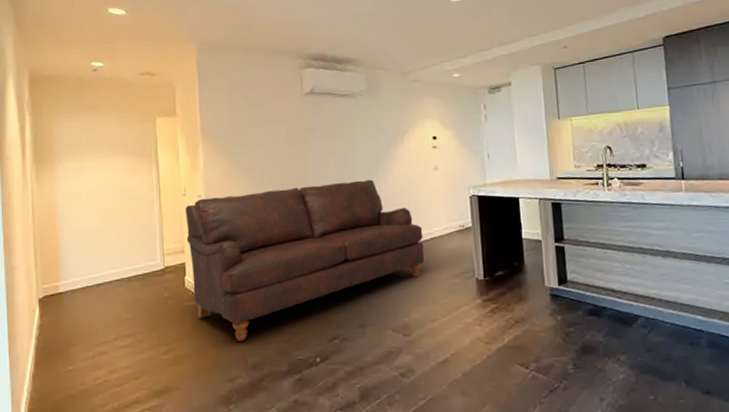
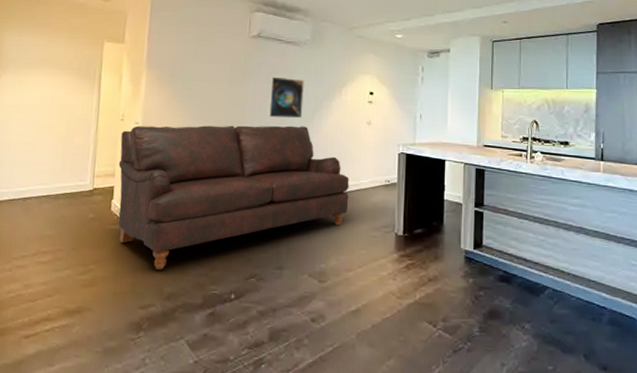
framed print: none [329,132,367,175] -> present [267,76,305,119]

